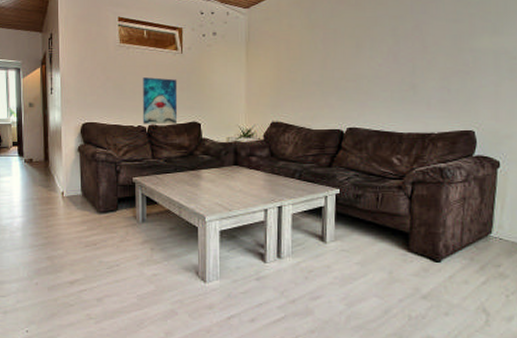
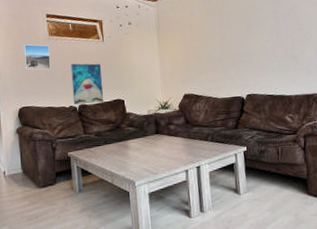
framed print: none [91,51,120,83] -> present [23,44,51,71]

